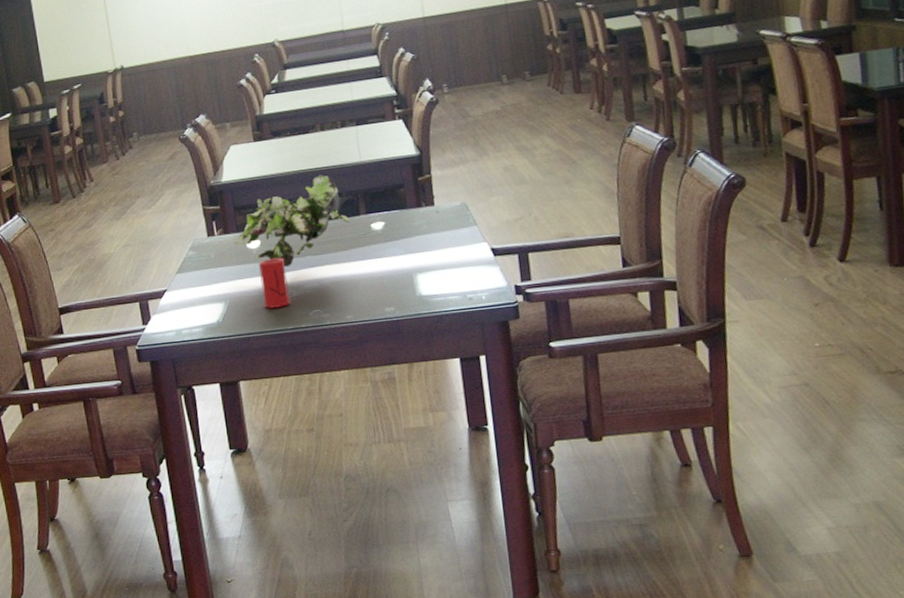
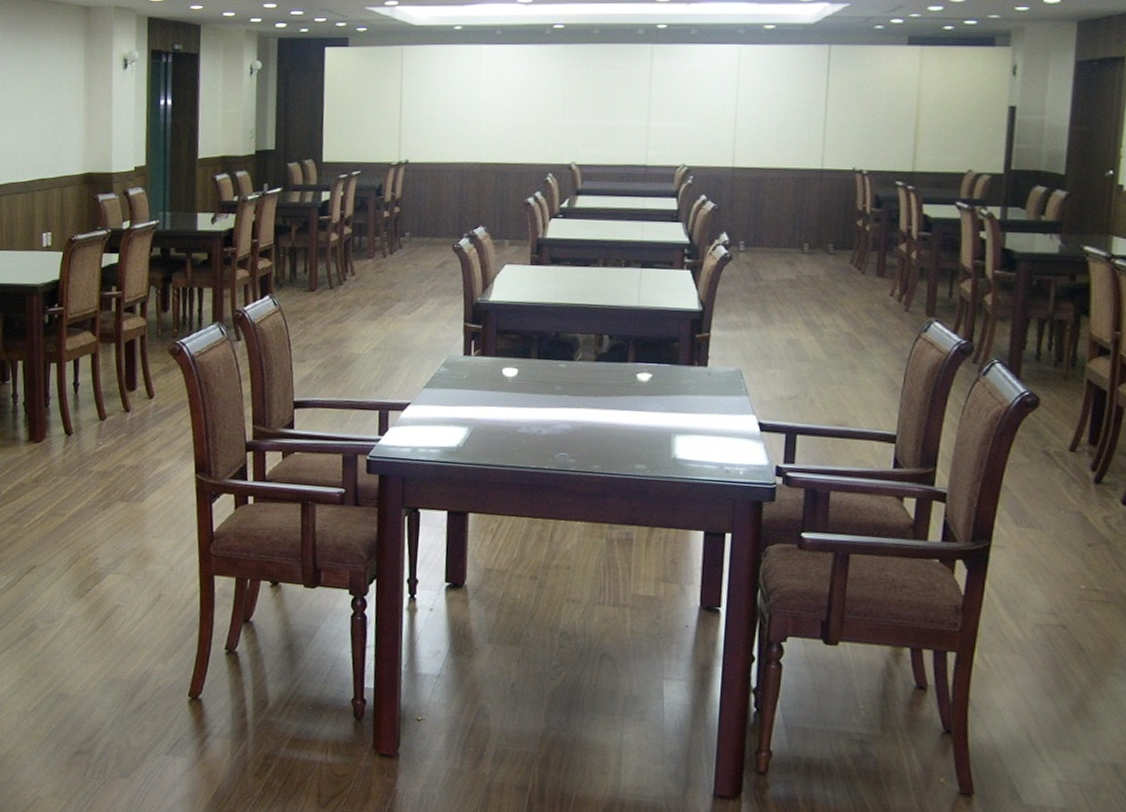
plant: present [234,174,352,268] -> none [490,311,618,403]
cup: present [259,258,290,309] -> none [509,389,540,445]

